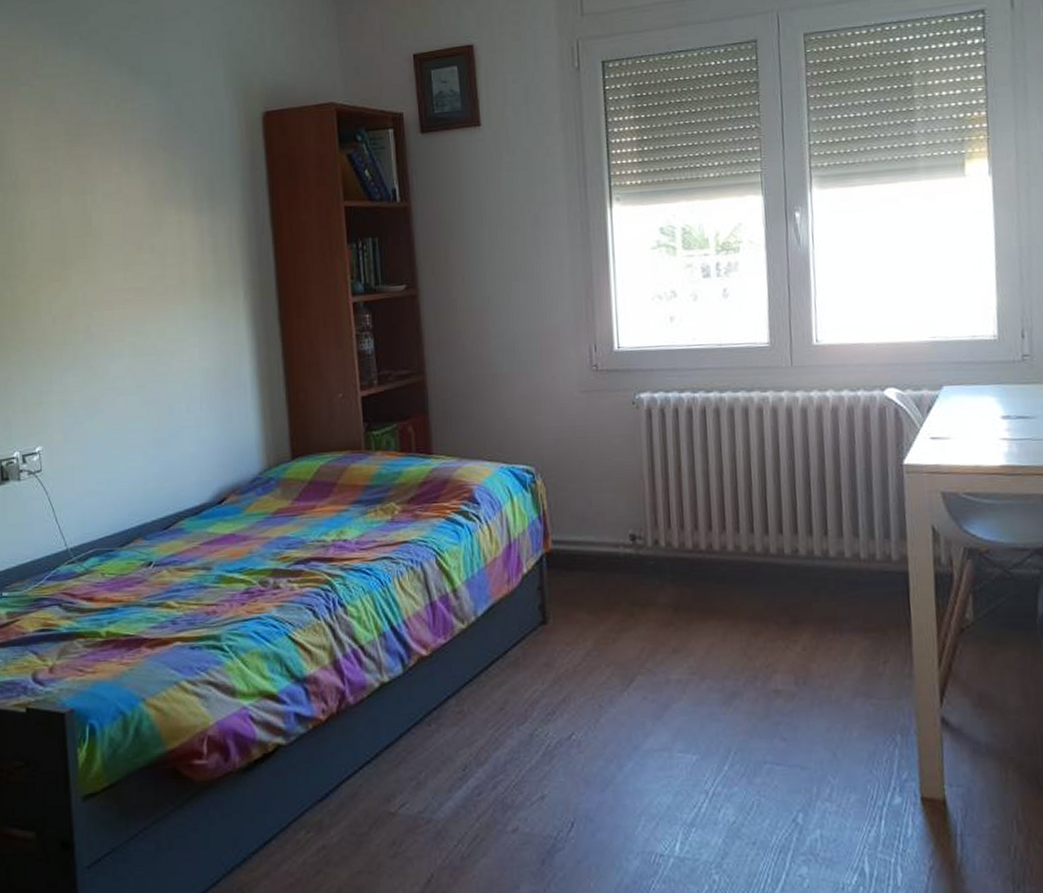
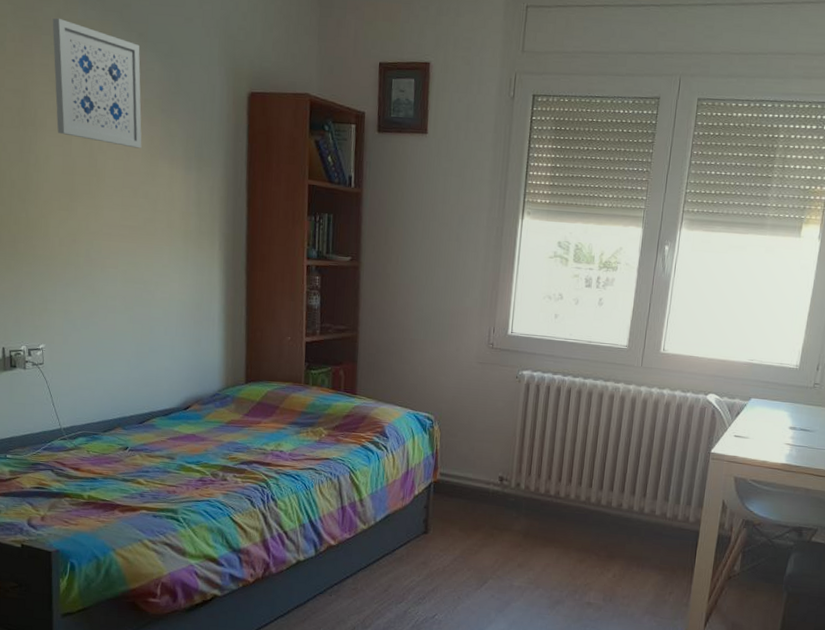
wall art: none [30,64,143,197] -> present [52,18,142,149]

